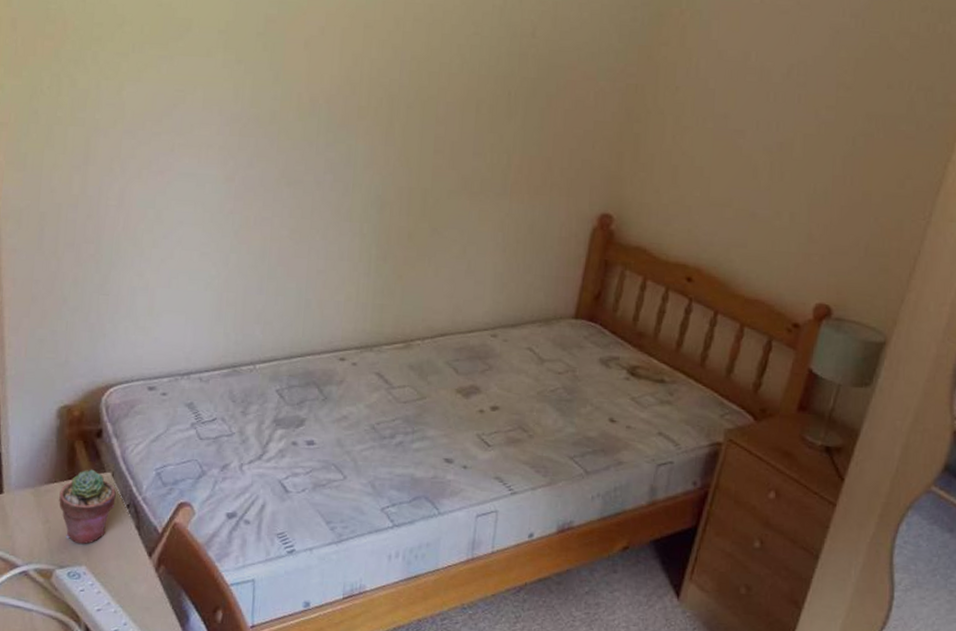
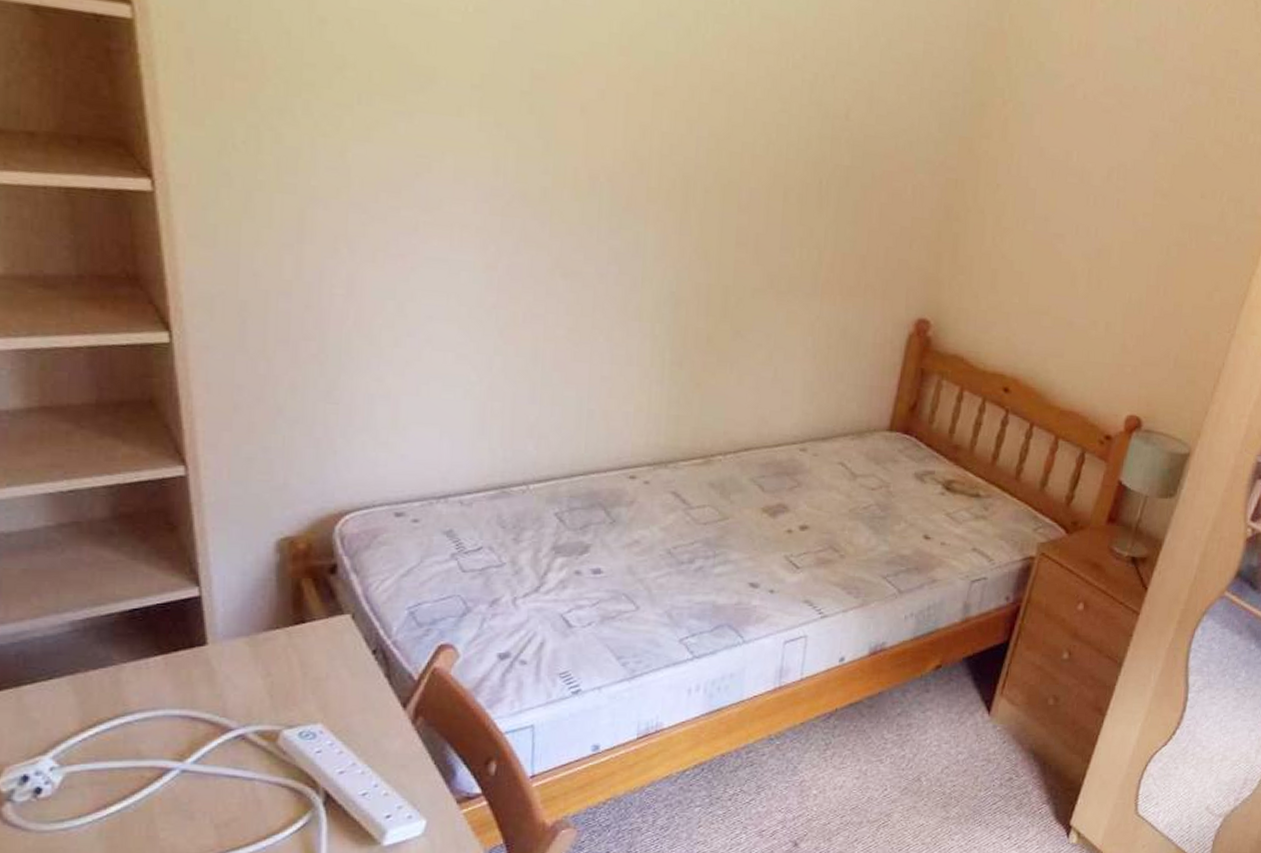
potted succulent: present [59,469,116,545] -> none [283,611,358,700]

